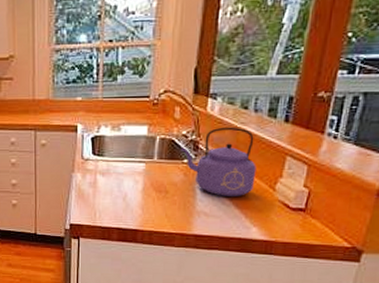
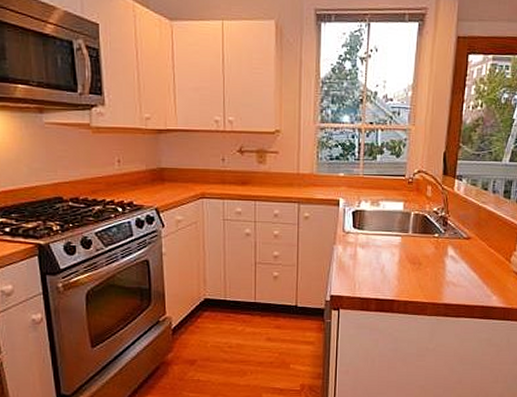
kettle: present [180,127,256,198] -> none [432,205,495,269]

